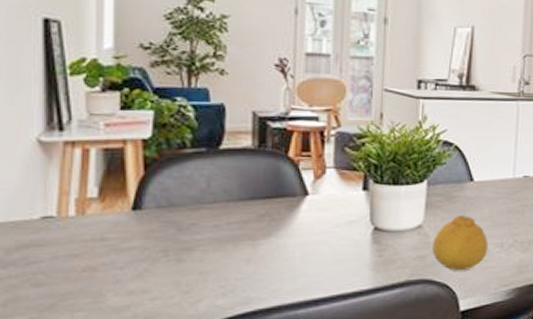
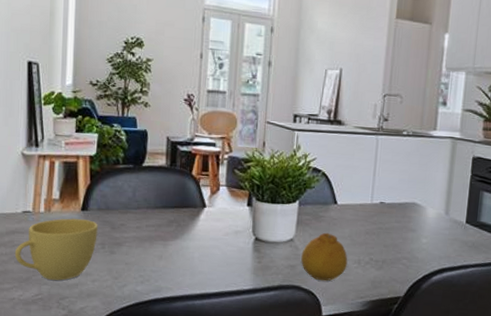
cup: none [30,221,157,304] -> present [14,218,98,281]

